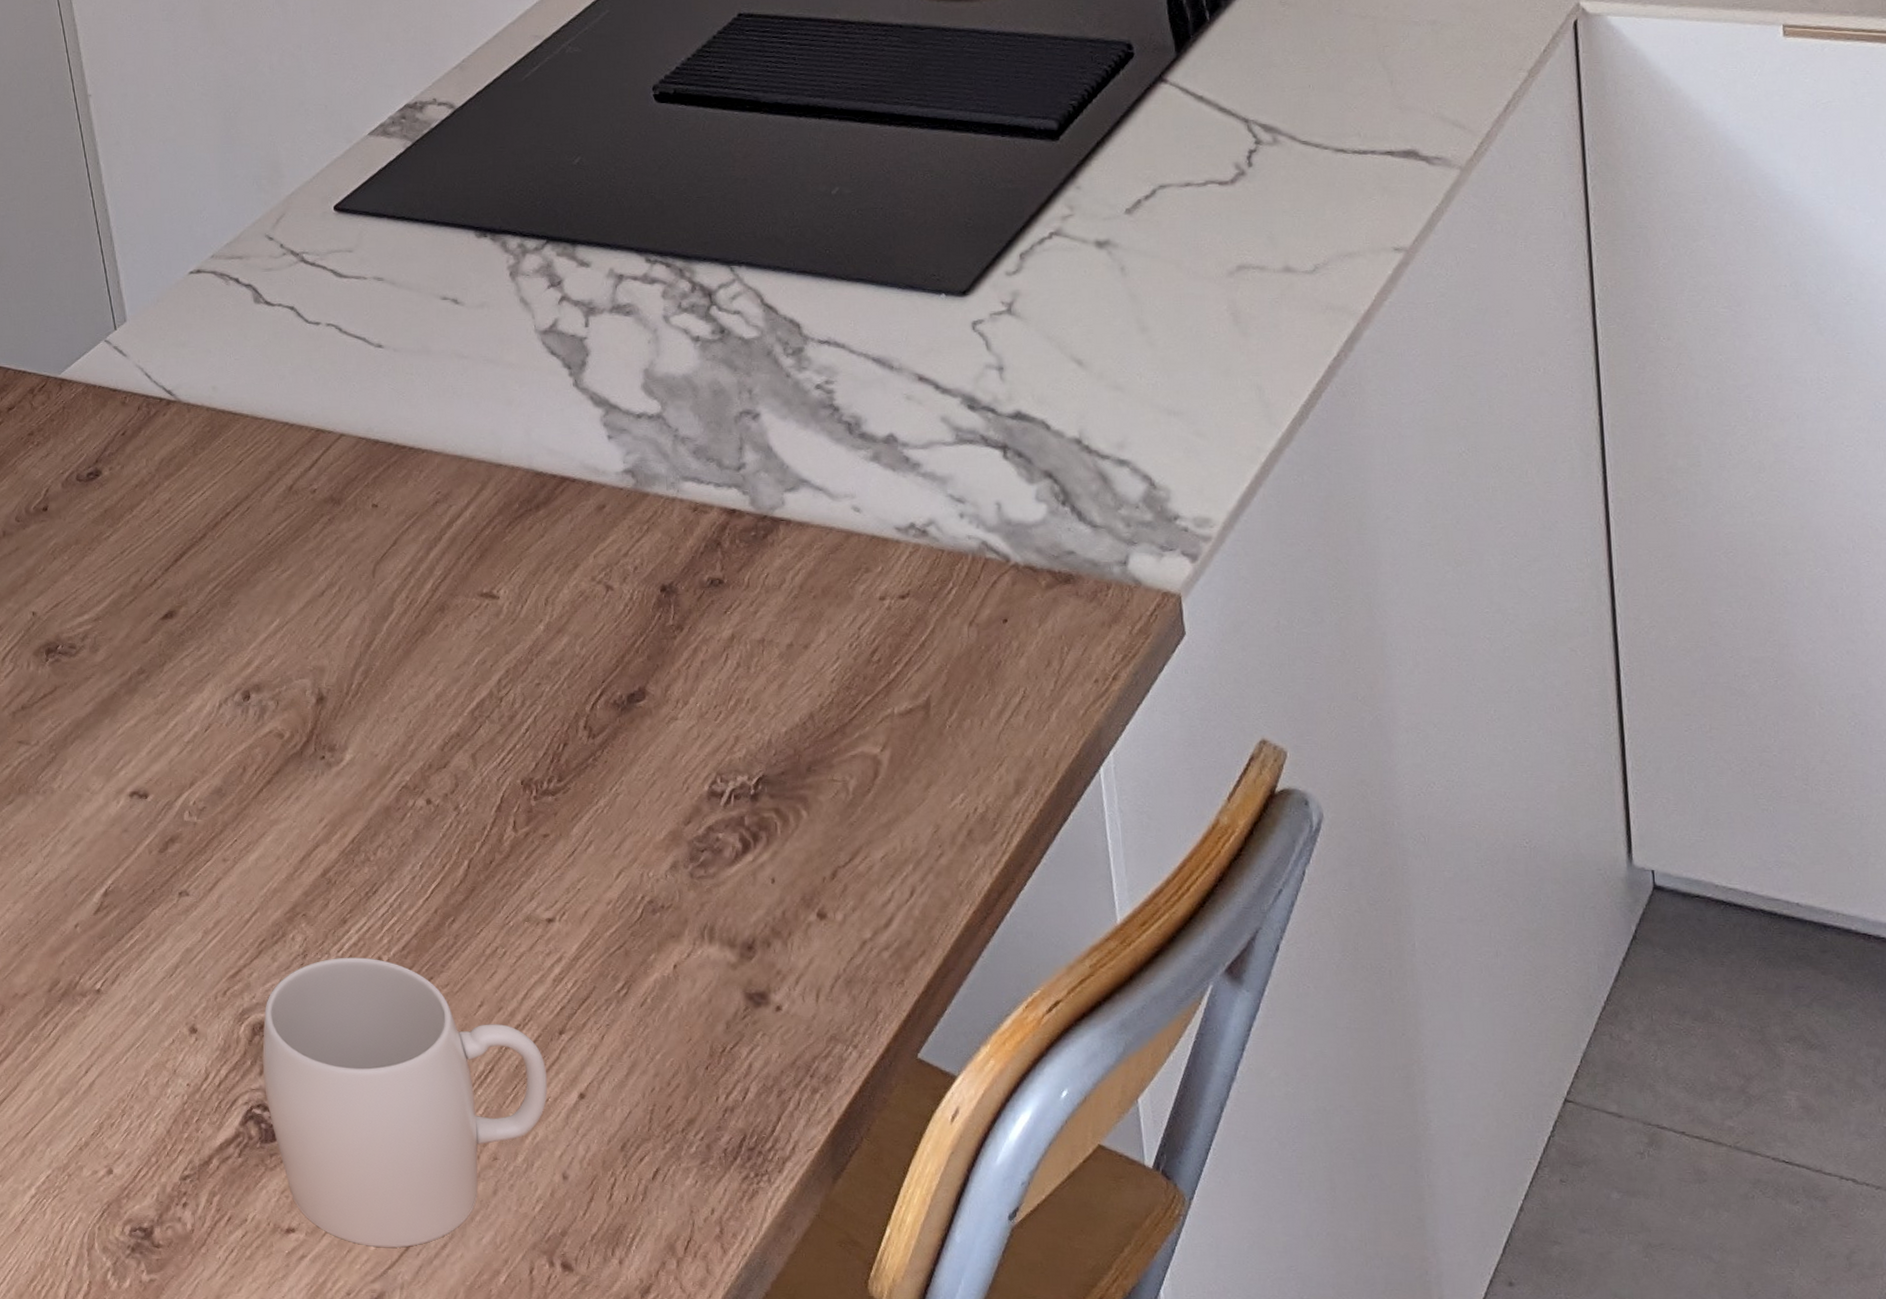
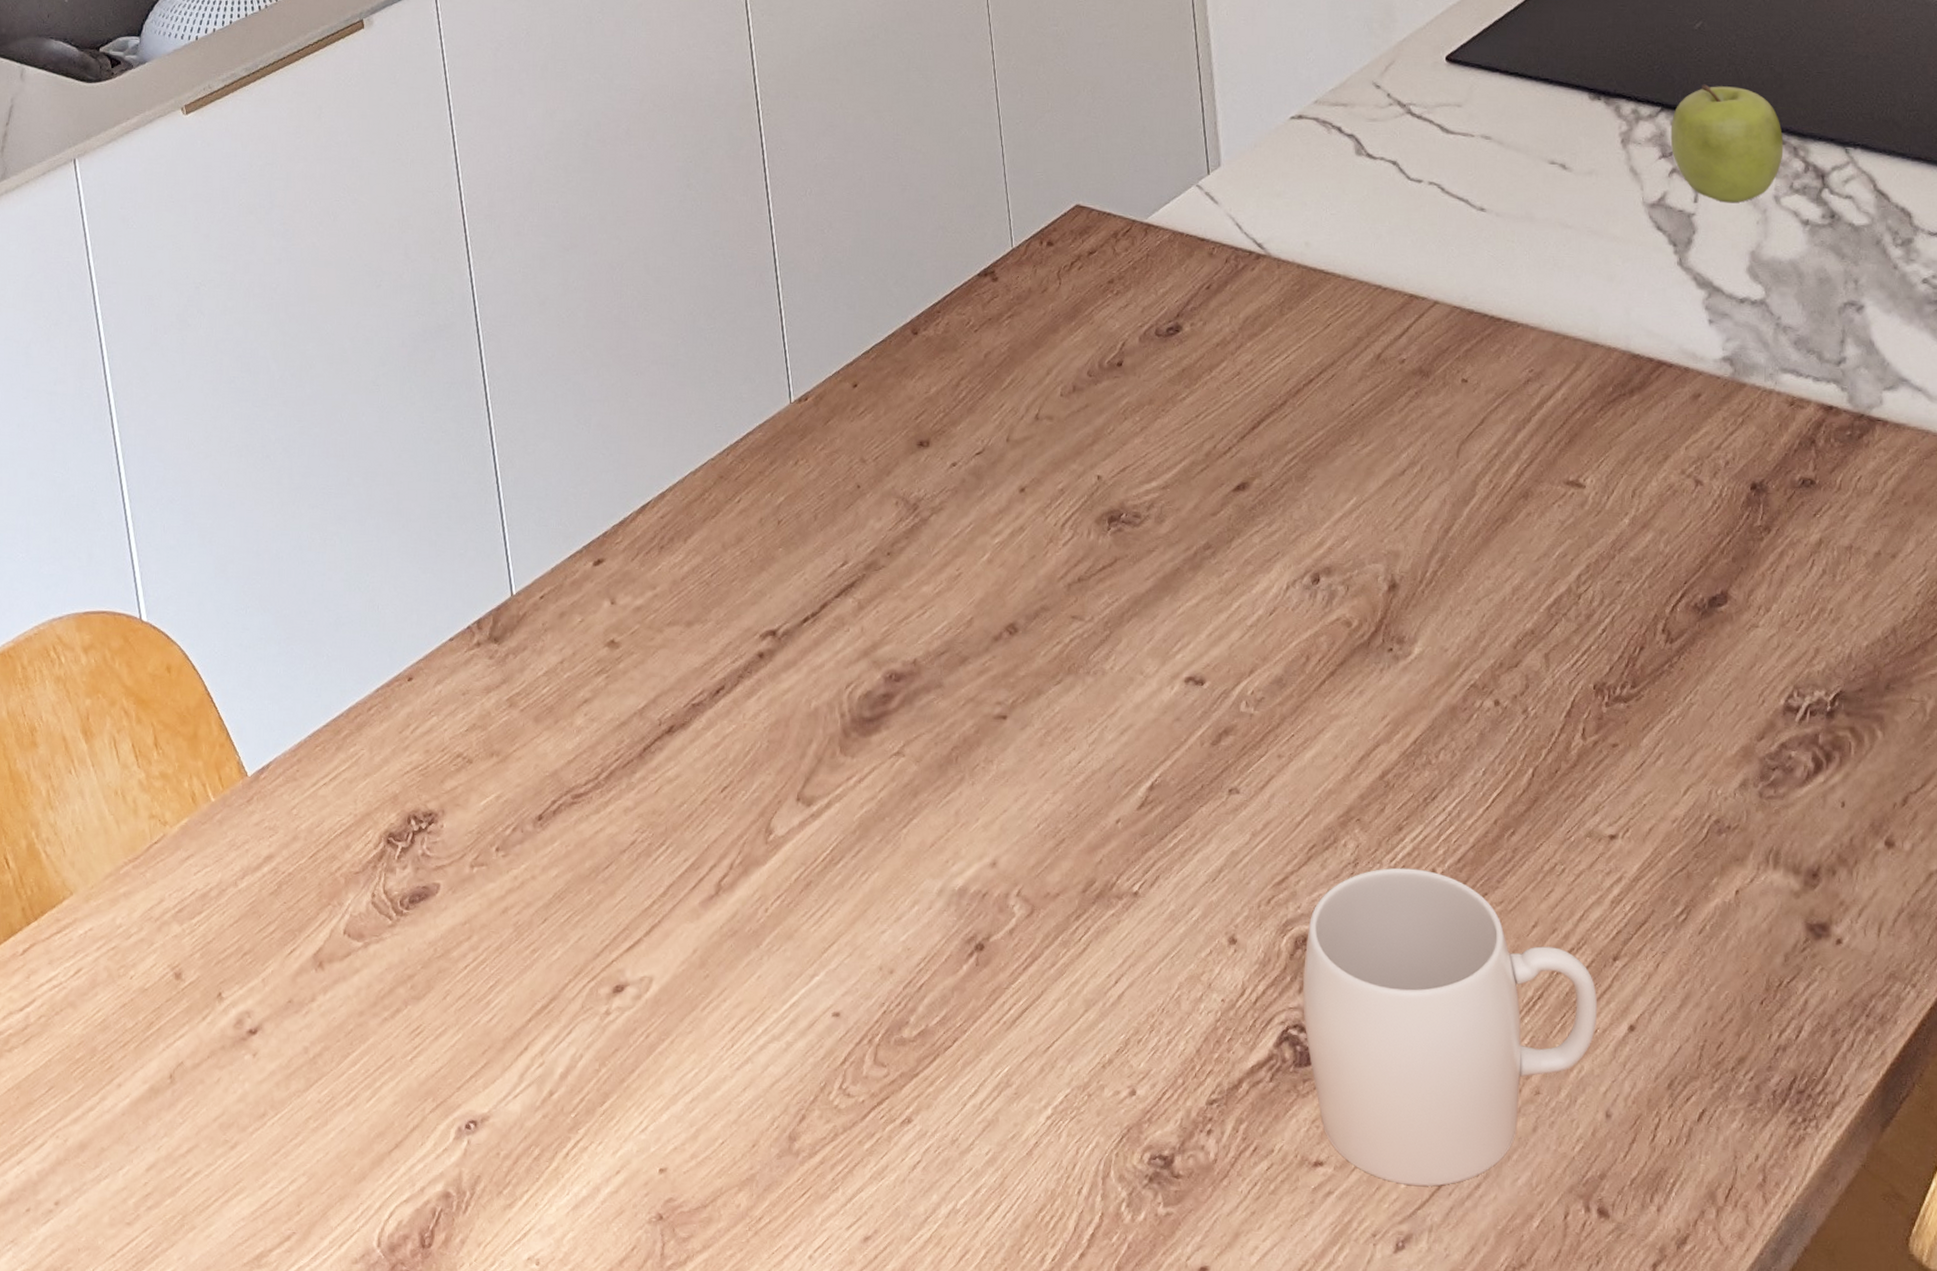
fruit: none [557,216,670,325] -> present [1670,84,1784,203]

